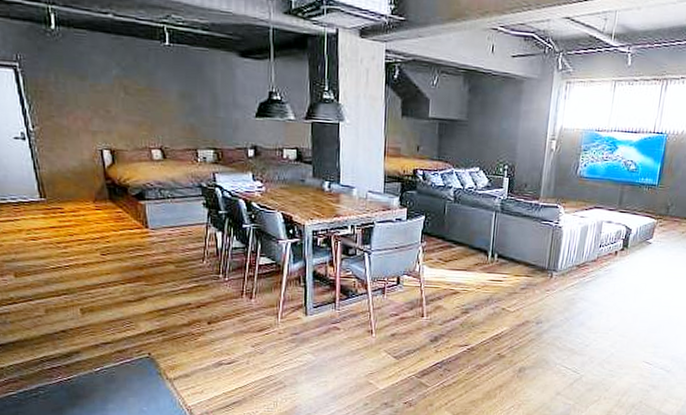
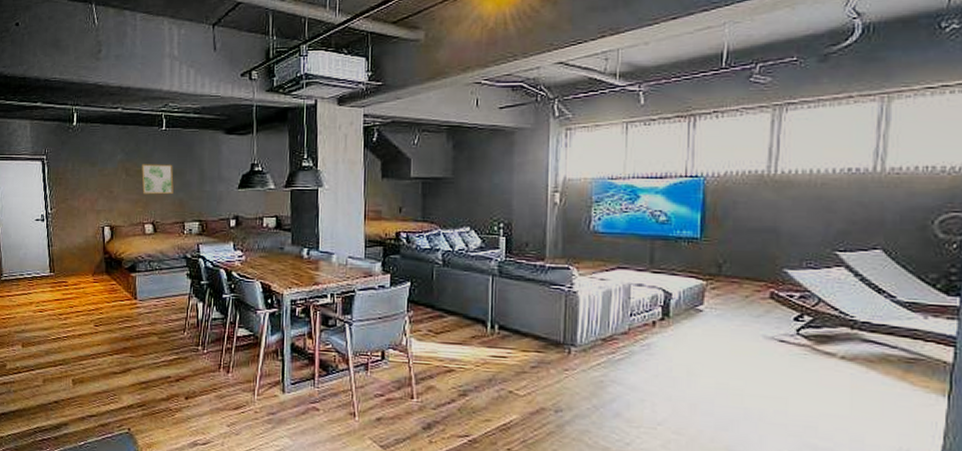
wall art: none [143,82,183,119] -> present [141,164,174,195]

